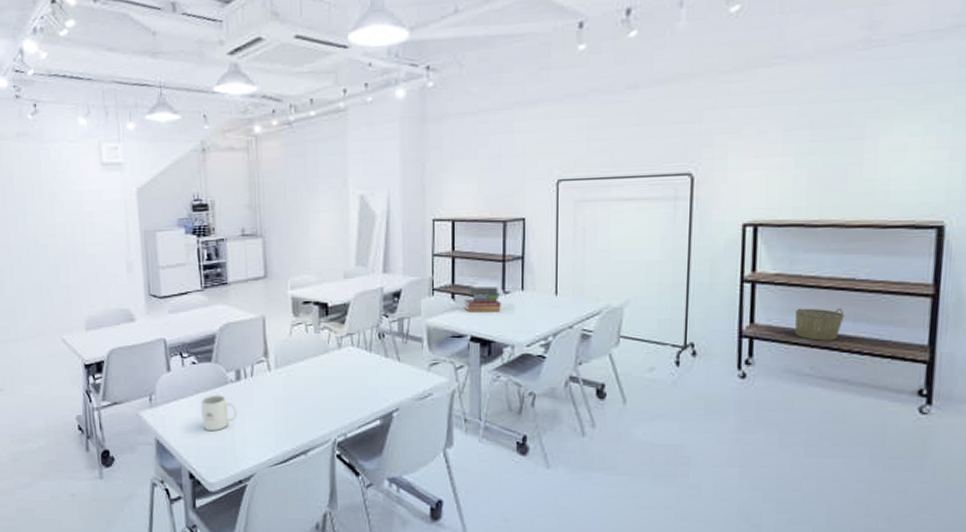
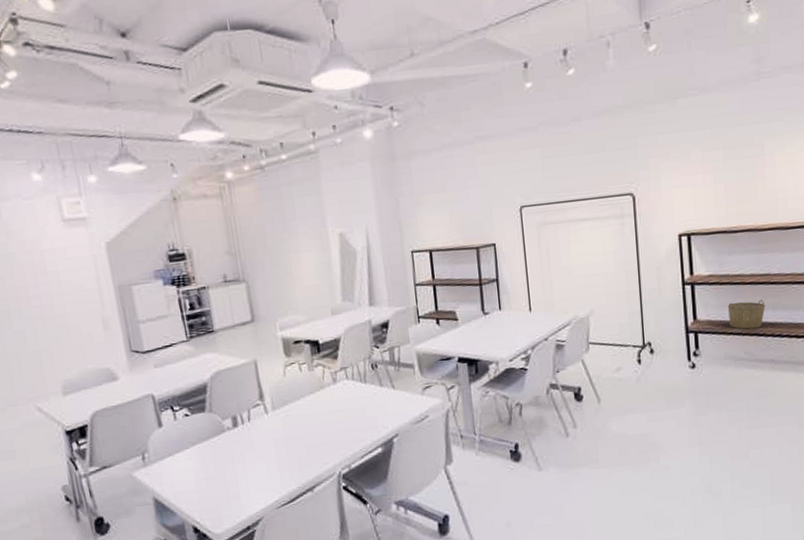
mug: present [200,395,238,432] -> none [198,444,239,482]
books: present [464,287,501,313] -> none [448,309,483,336]

